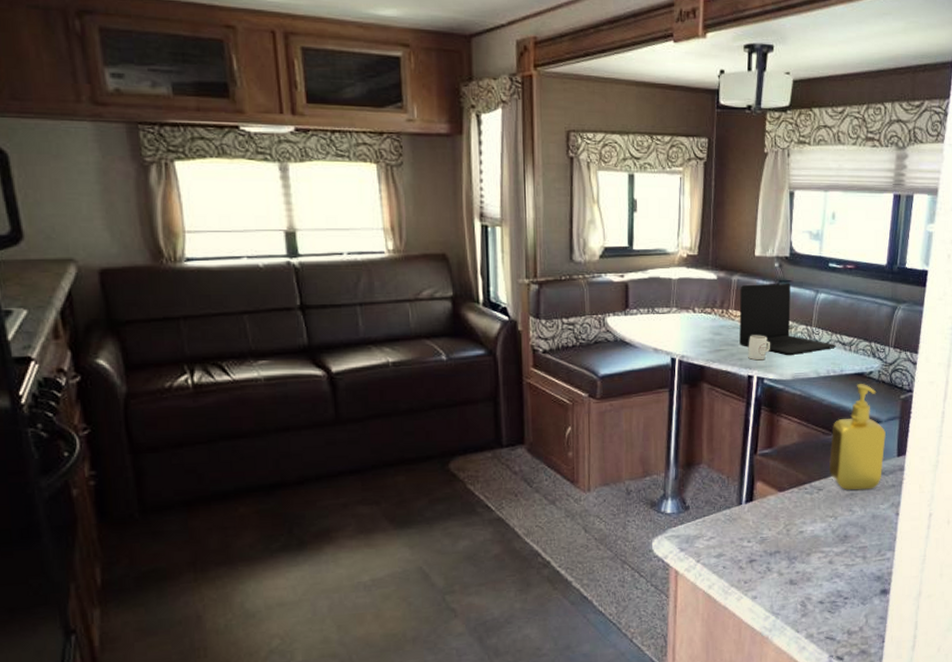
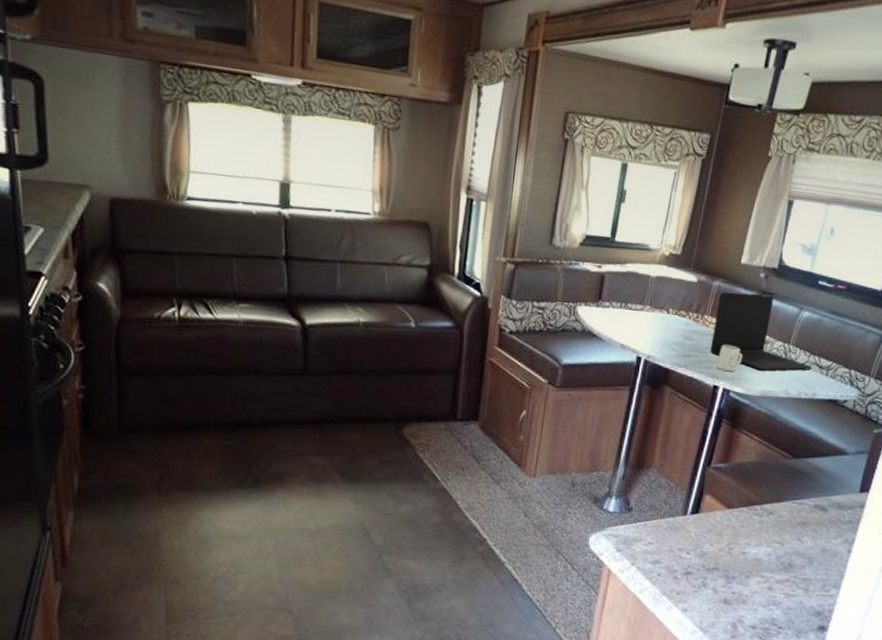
soap dispenser: present [828,384,887,491] -> none [783,411,852,522]

